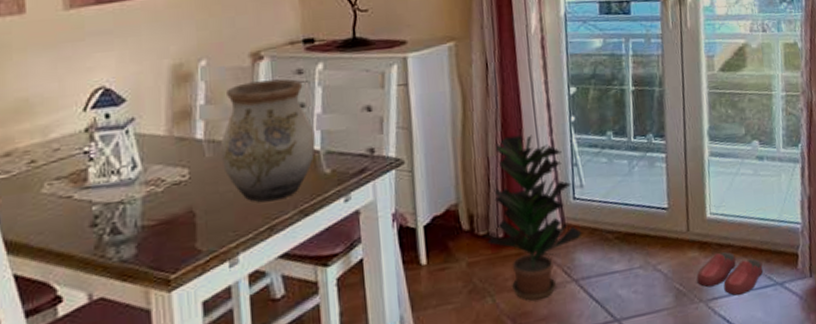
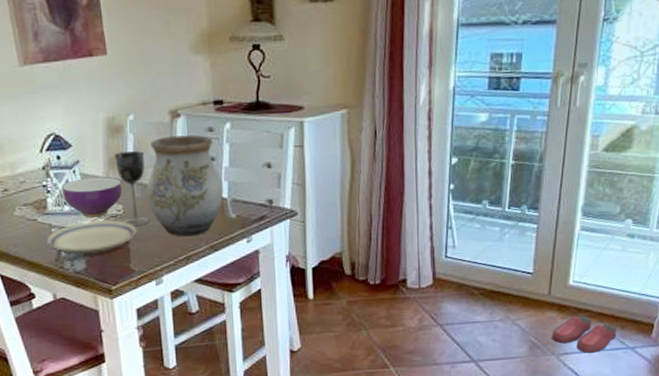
plate: none [85,189,206,239] -> present [47,220,137,256]
bowl: none [108,135,189,189] -> present [61,177,123,218]
wine glass: none [180,102,222,194] -> present [114,151,149,226]
potted plant: present [482,134,582,301] -> none [361,197,450,337]

